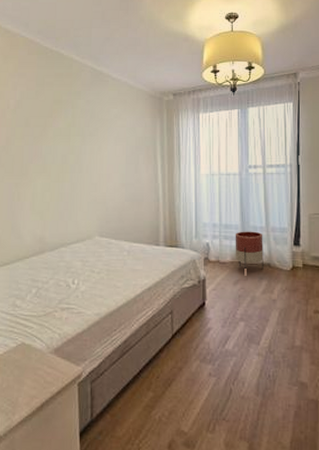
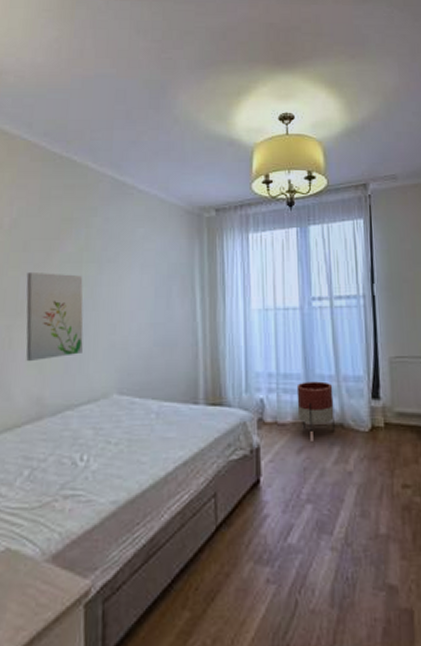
wall art: none [28,142,72,211] -> present [26,271,84,362]

